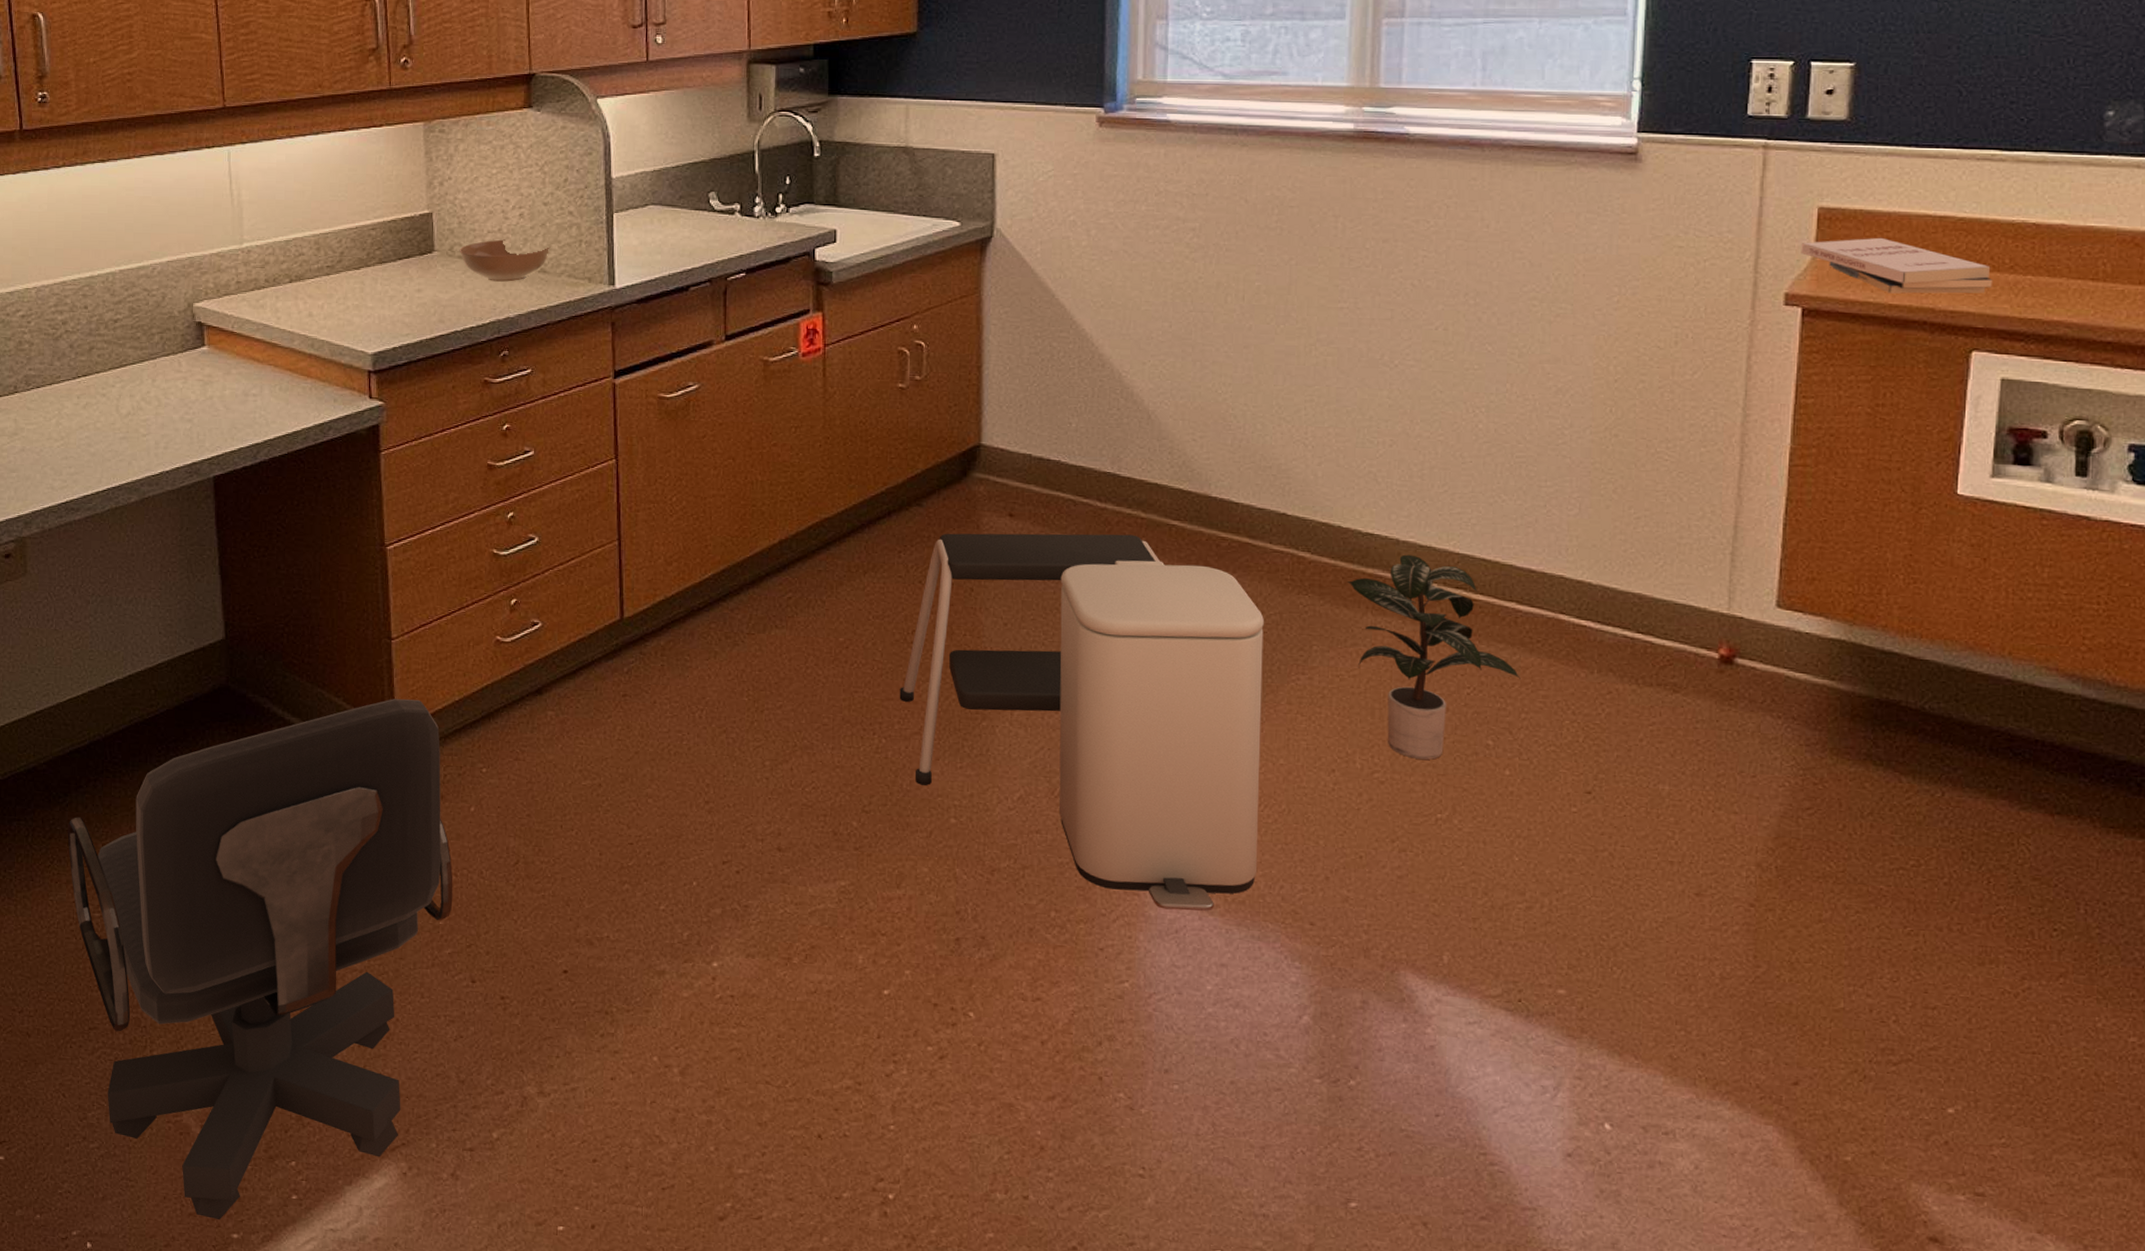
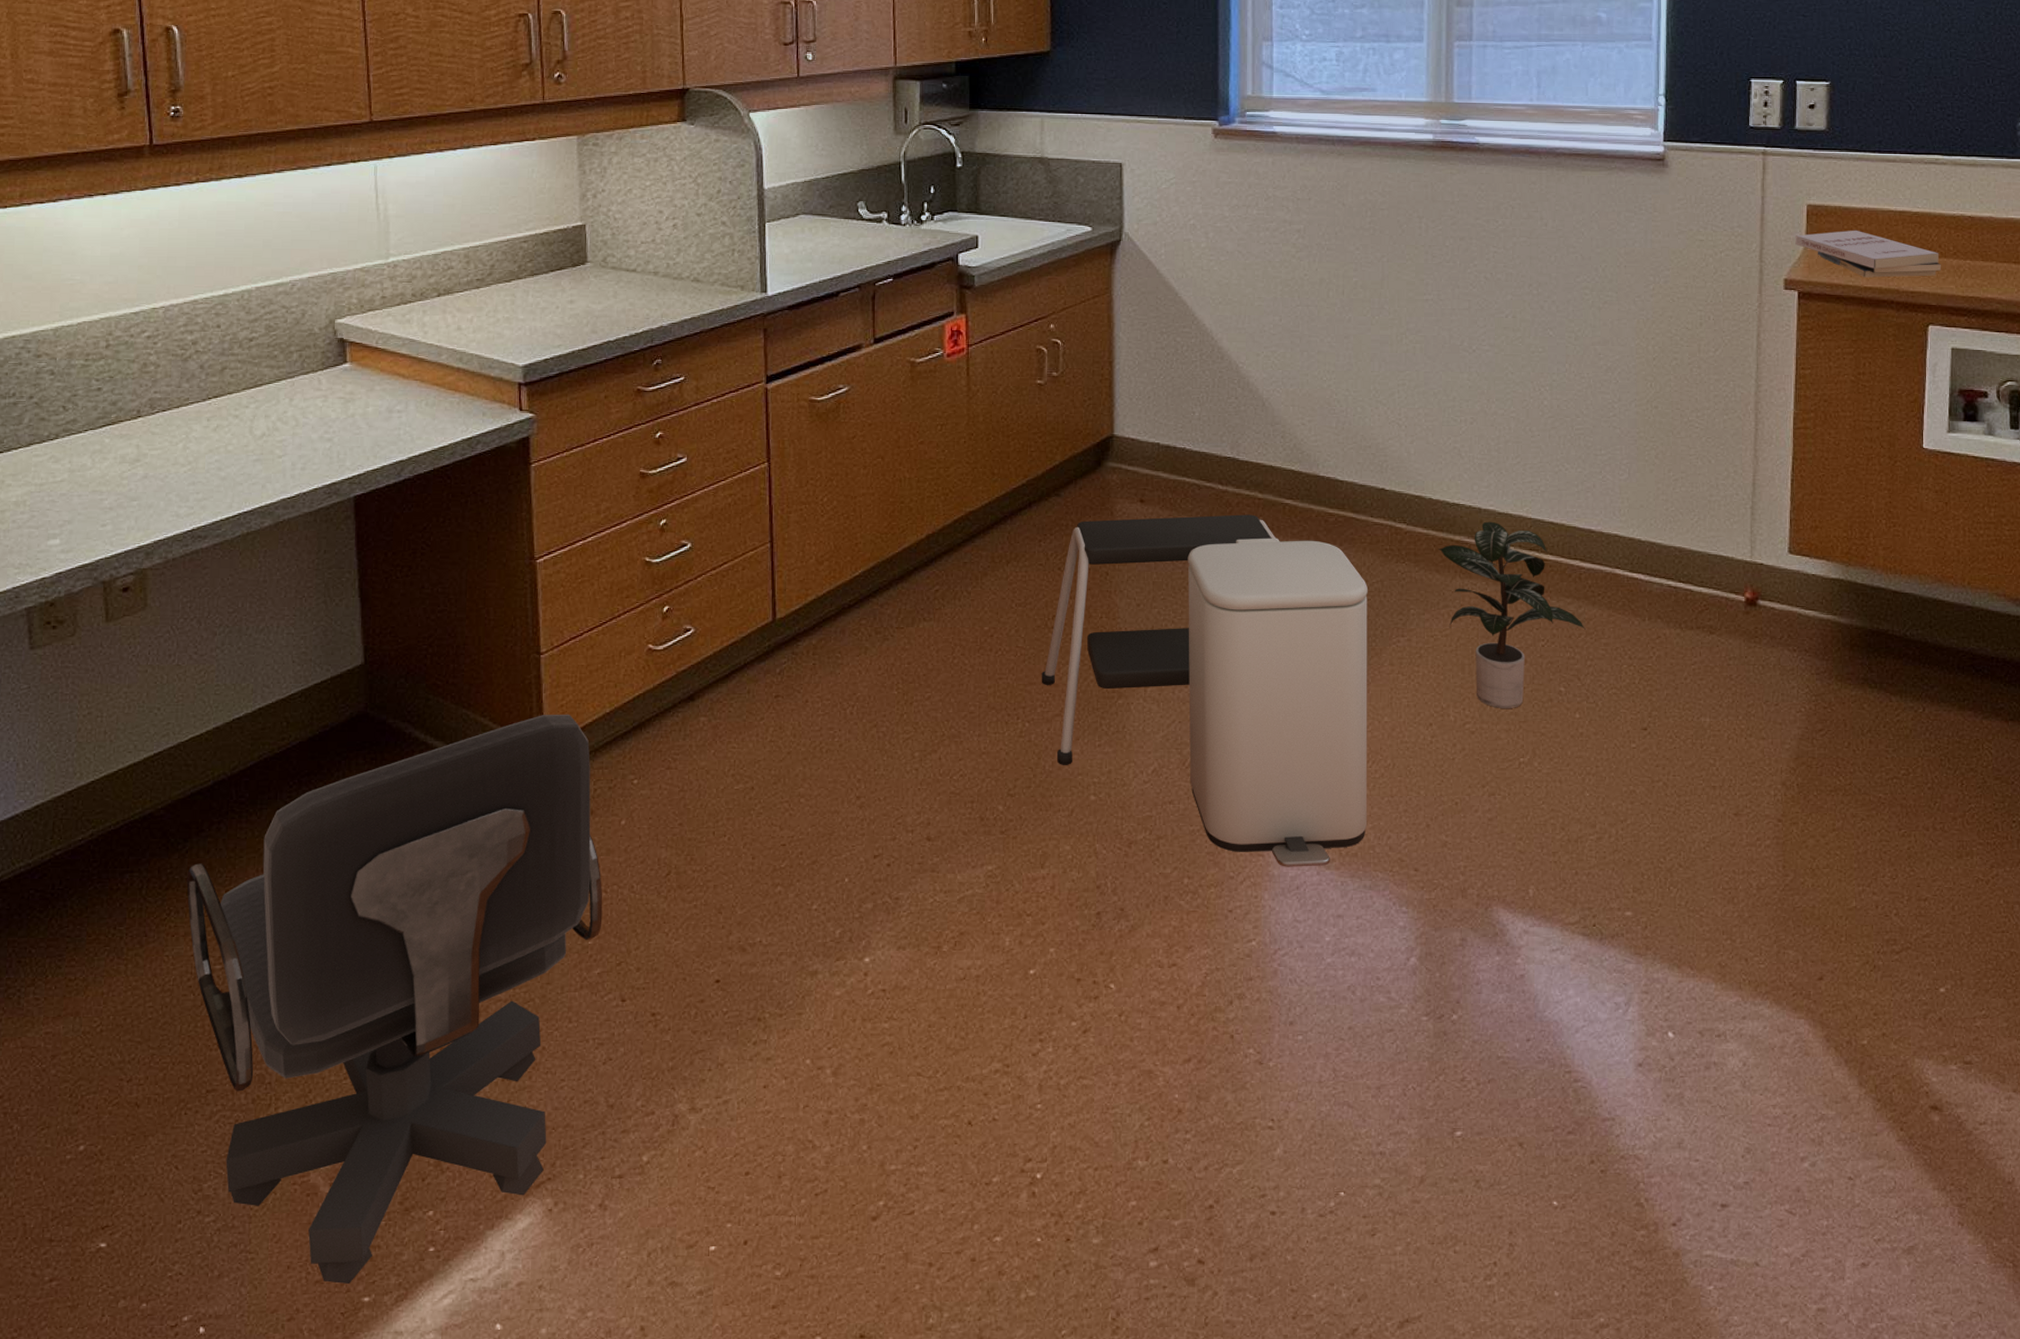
bowl: present [459,239,550,282] -> none [612,250,704,291]

